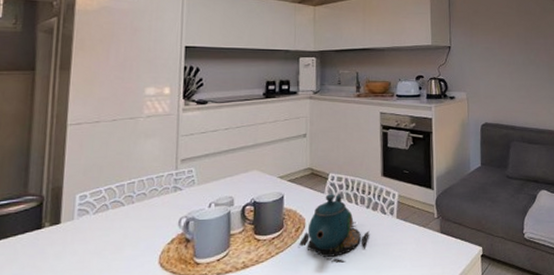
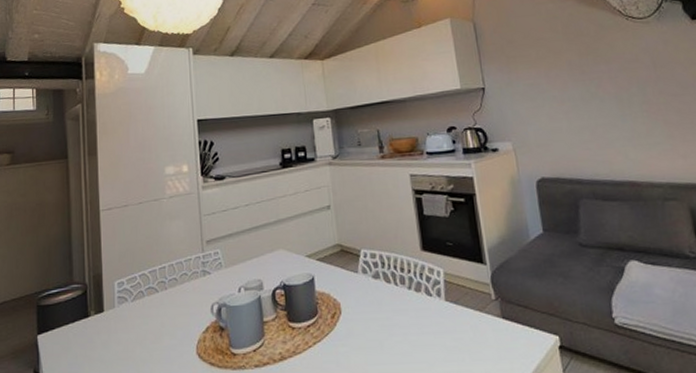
teapot: present [298,194,370,263] -> none [336,273,415,355]

